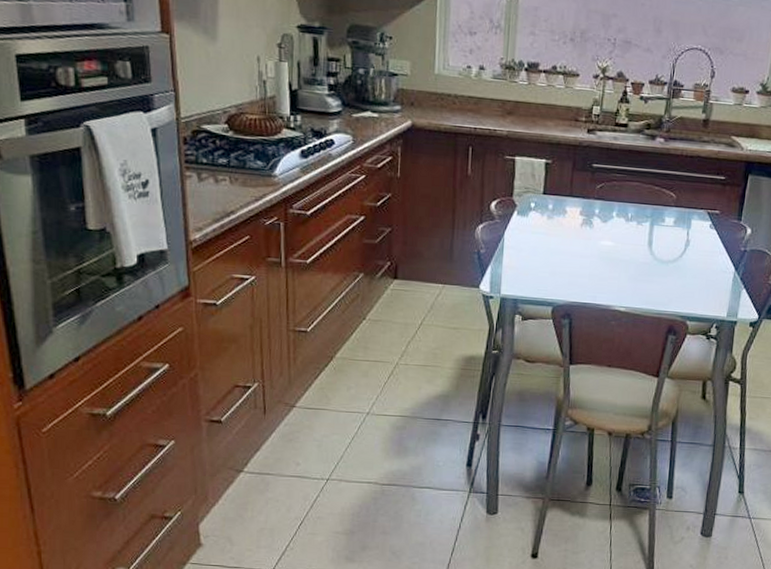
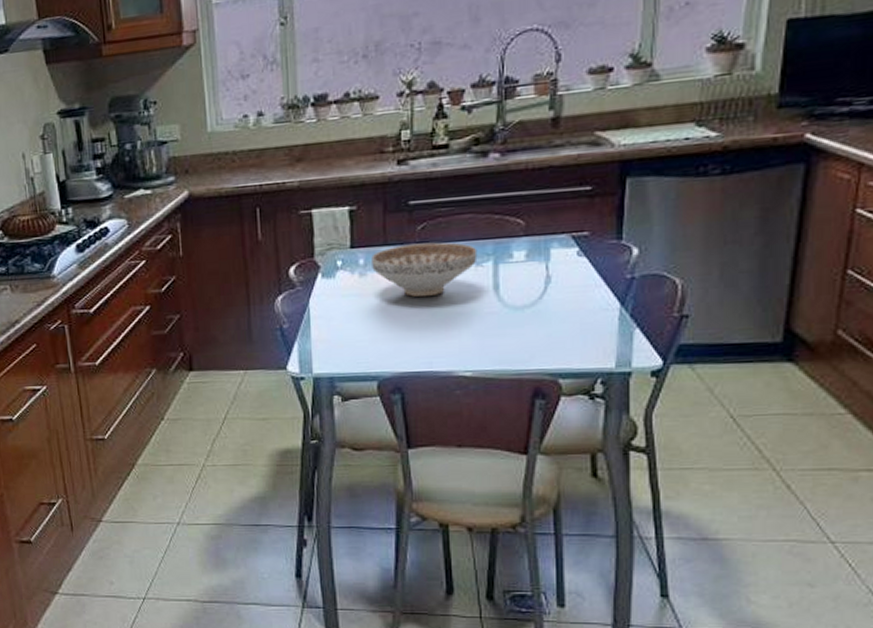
decorative bowl: none [558,198,640,244] -> present [371,242,478,298]

